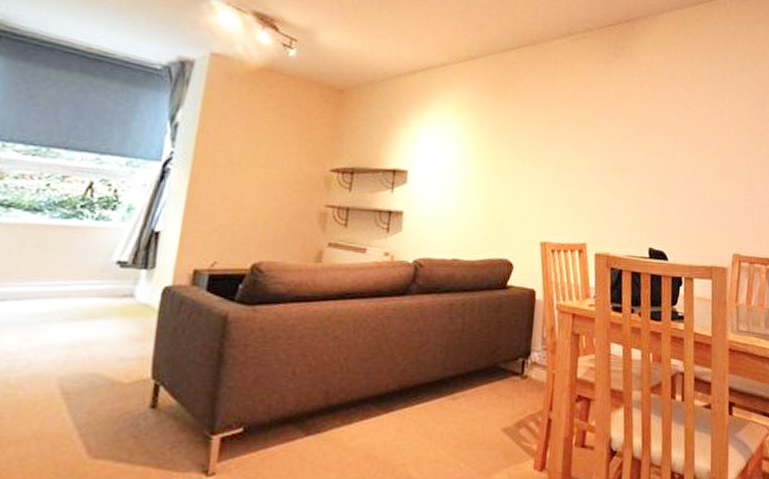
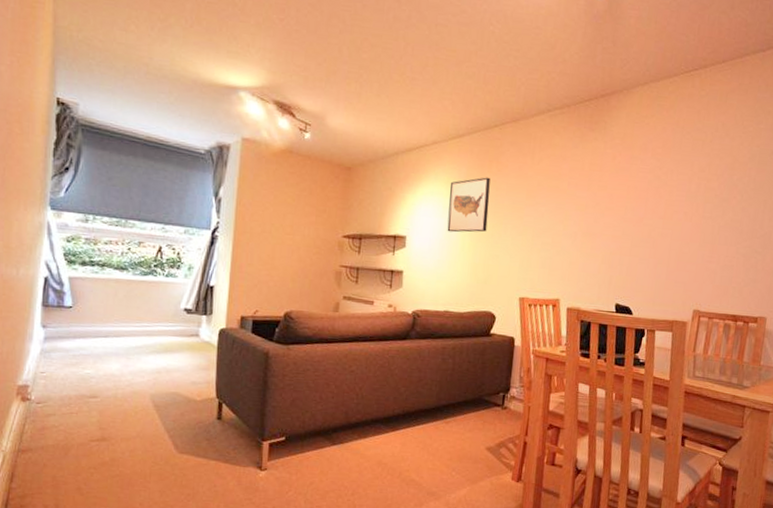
wall art: none [456,104,507,167] -> present [447,177,491,233]

